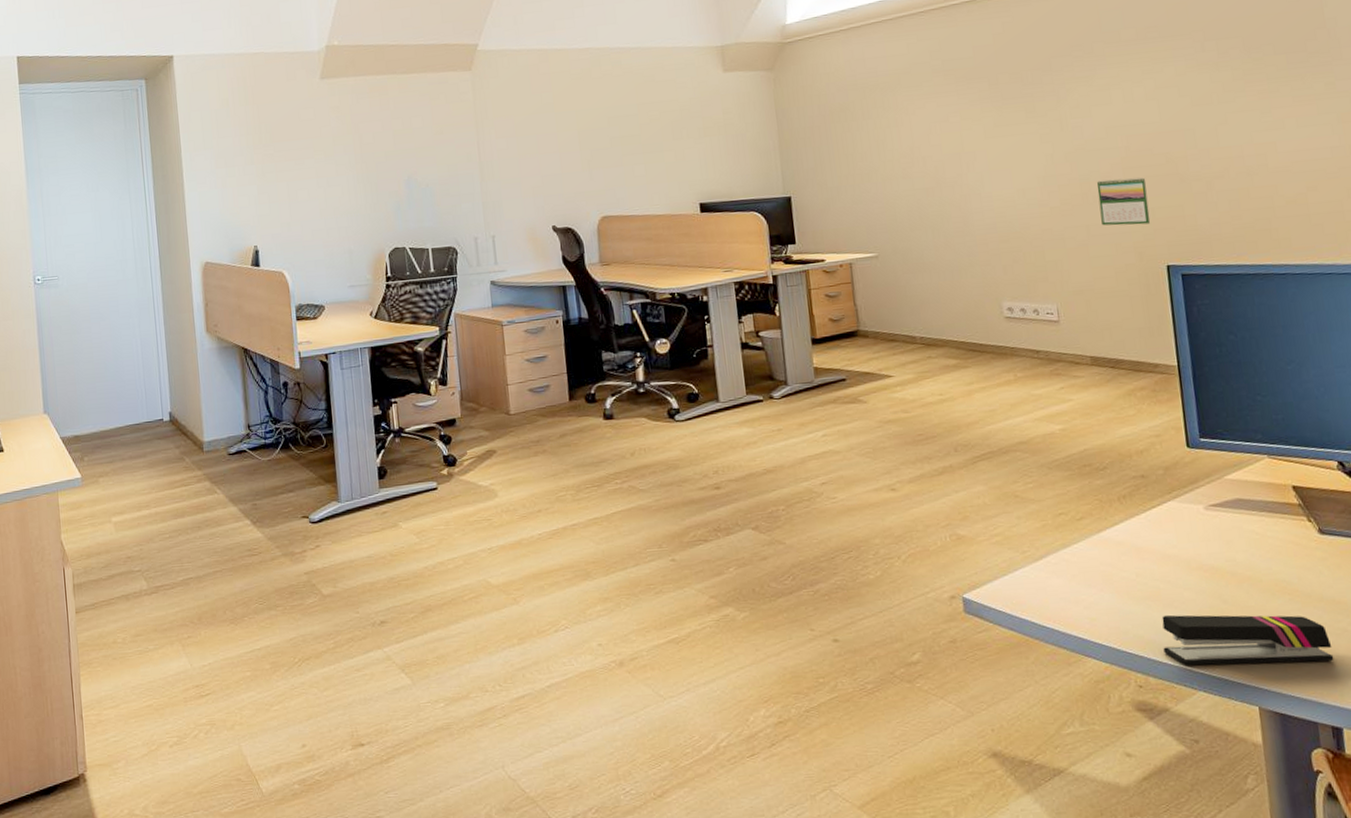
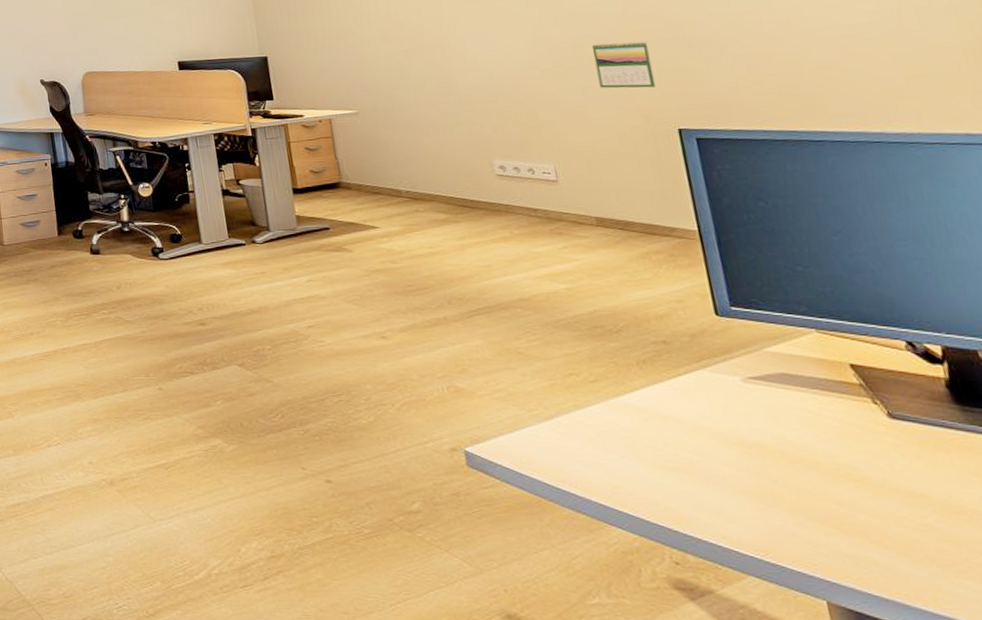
stapler: present [1162,614,1334,666] -> none [698,489,921,559]

